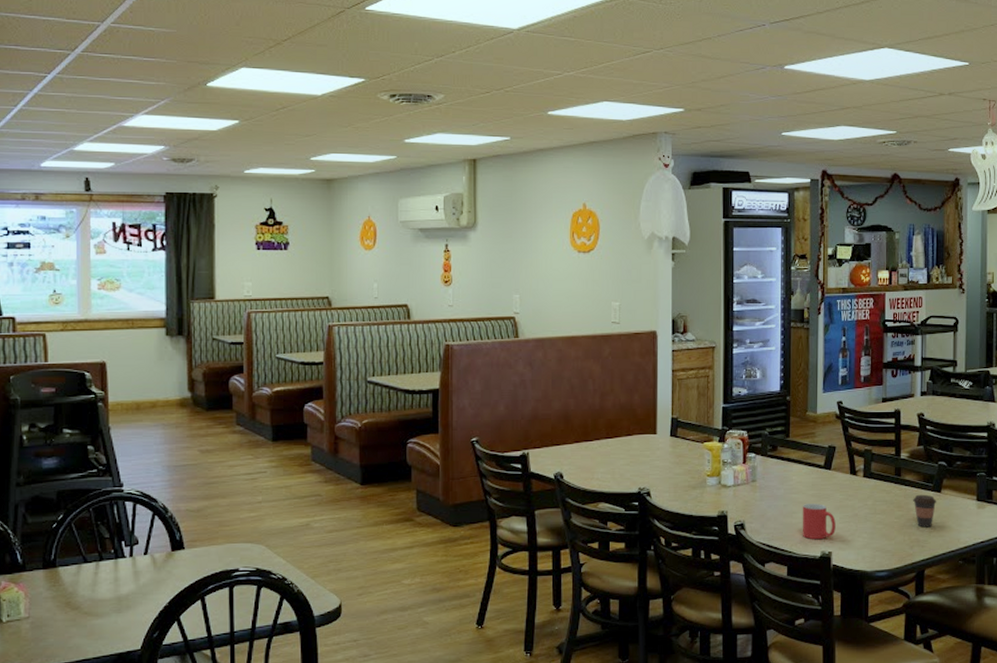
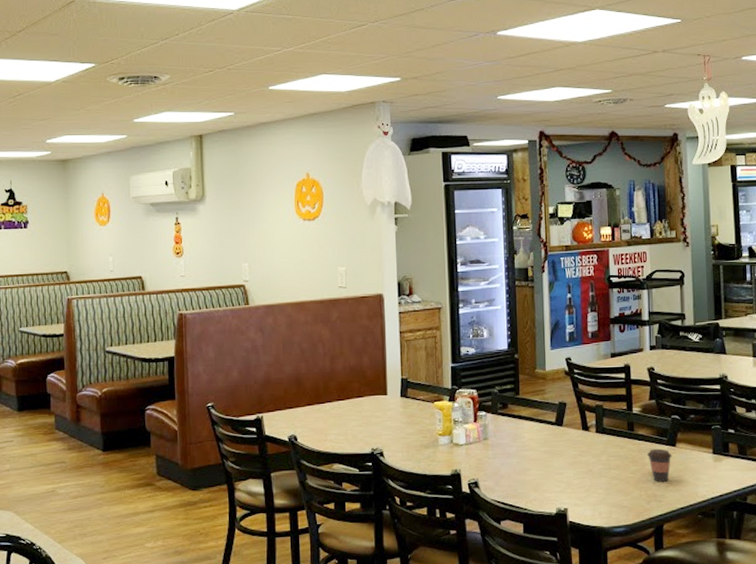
mug: present [802,504,836,540] -> none [535,460,570,497]

